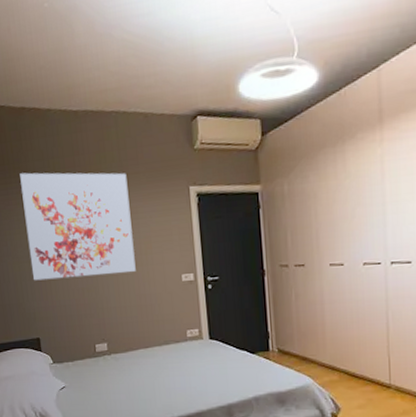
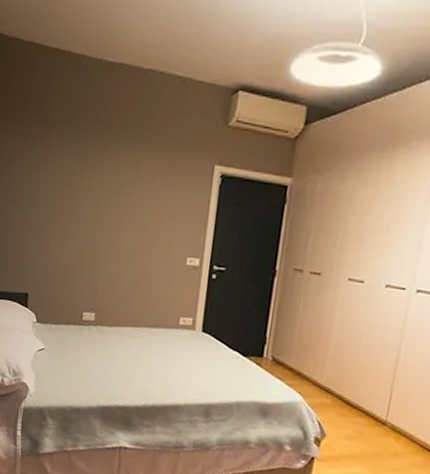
wall art: present [20,172,136,281] -> none [33,118,151,244]

